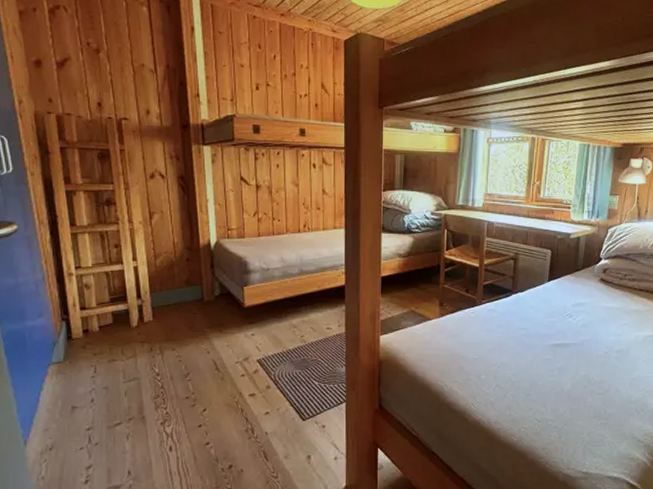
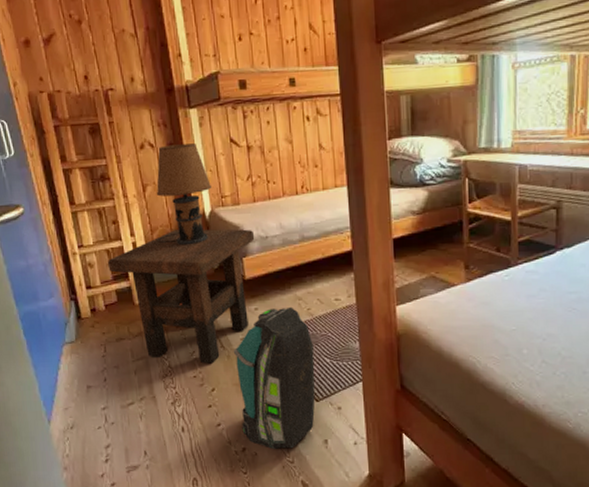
side table: none [106,257,257,385] -> present [108,229,255,364]
table lamp: none [161,177,220,273] -> present [156,143,213,246]
backpack: none [227,333,304,465] -> present [233,306,315,449]

